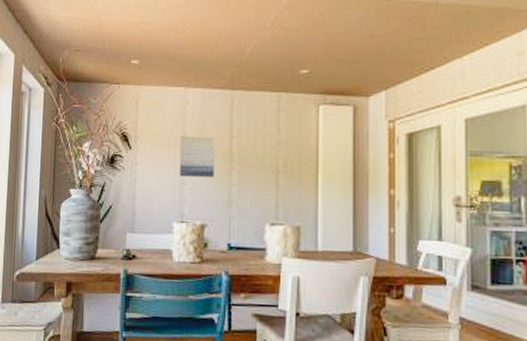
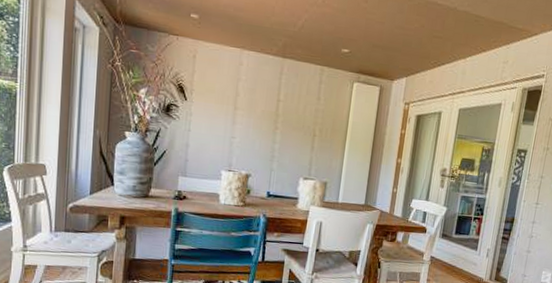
wall art: present [179,135,215,178] -> none [230,93,264,135]

